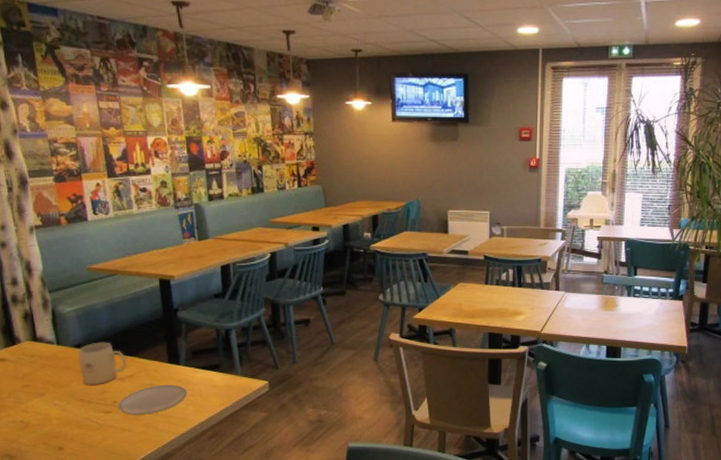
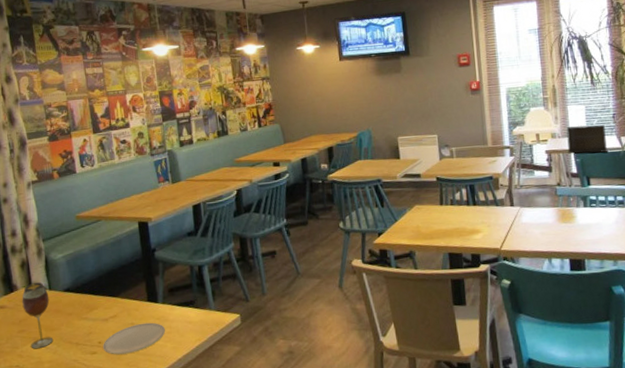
wineglass: none [25,336,63,404] -> present [22,282,54,348]
mug: present [78,342,127,386] -> none [67,284,110,328]
laptop: none [619,215,659,244] -> present [566,124,608,154]

